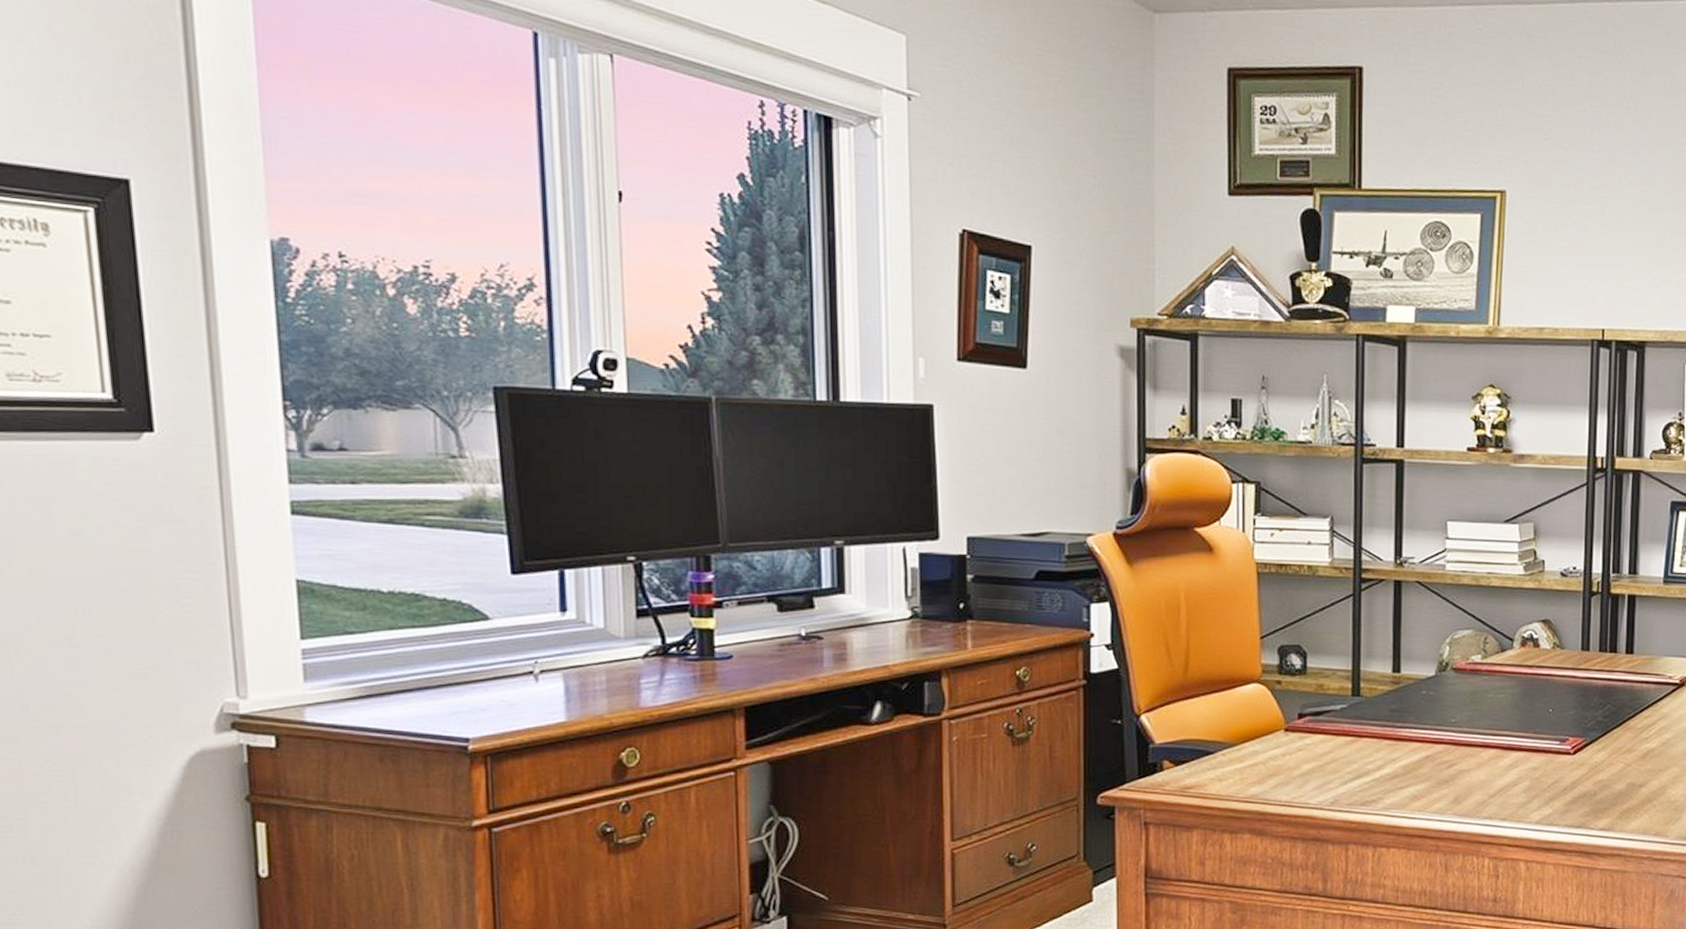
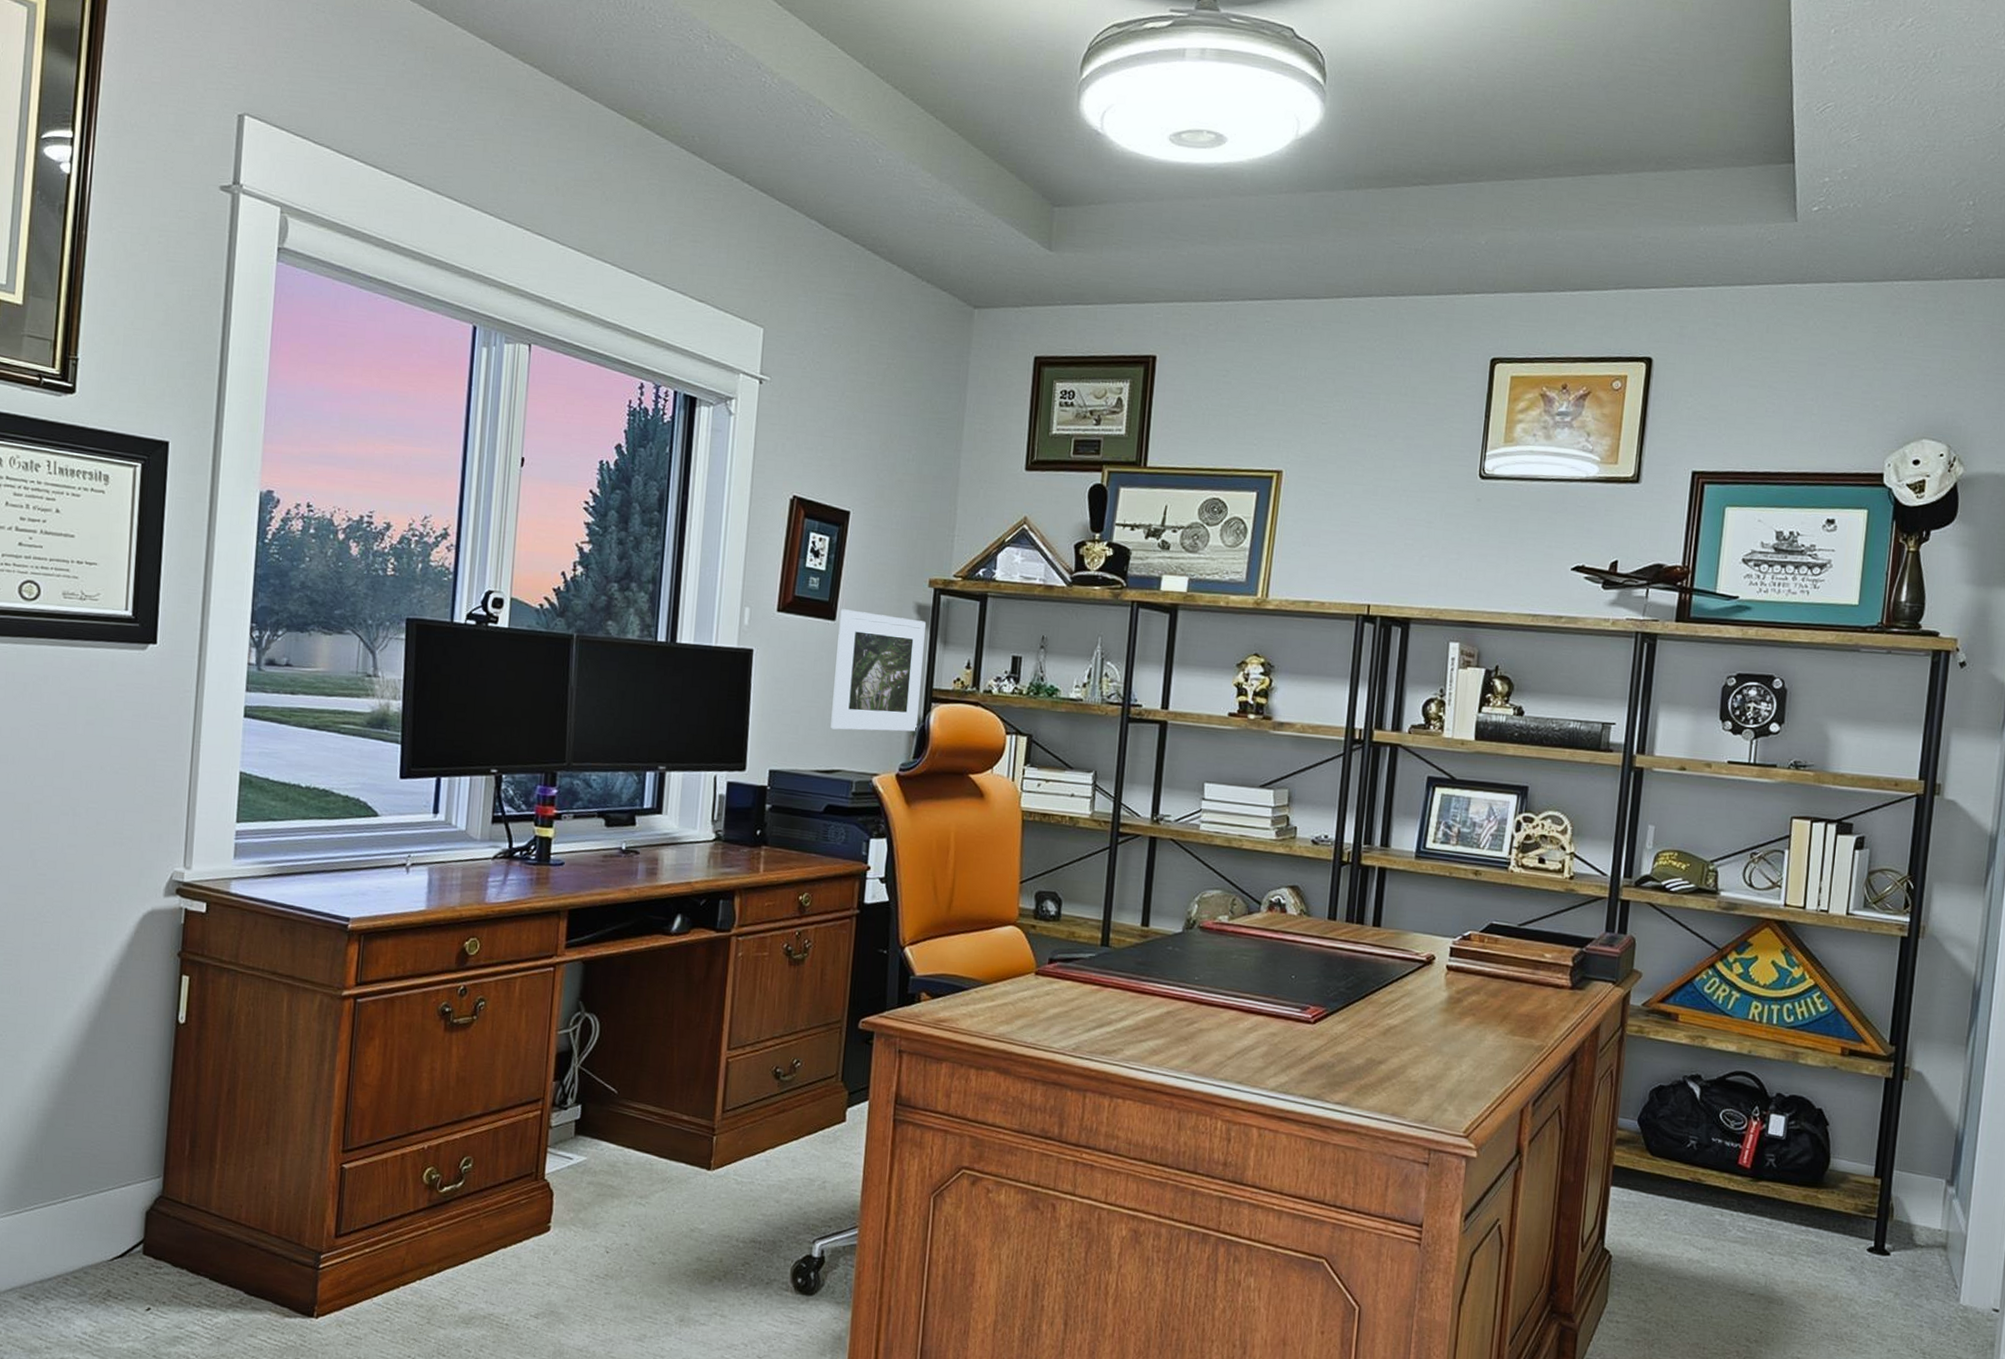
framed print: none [1032,355,1133,489] -> present [830,609,926,732]

